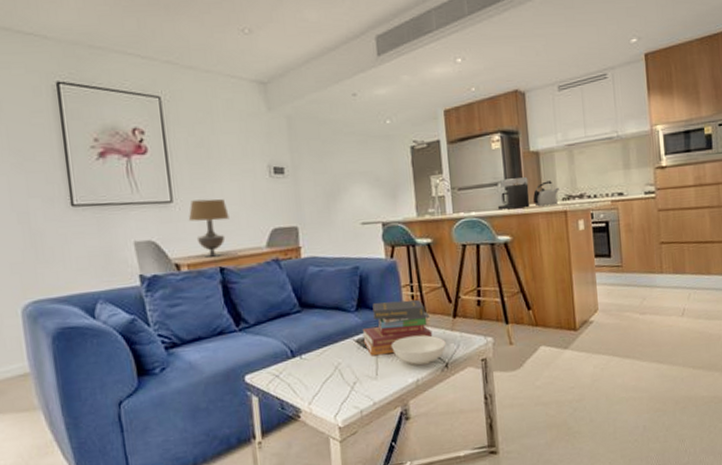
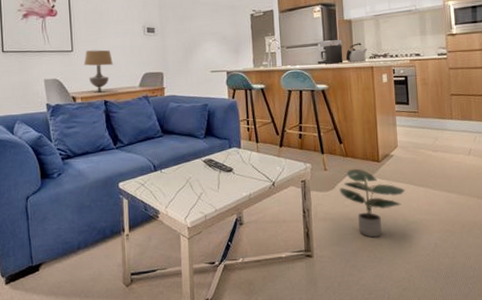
books: present [362,299,433,356] -> none [208,131,263,174]
bowl: present [390,335,446,366] -> none [230,159,273,183]
potted plant: none [528,340,608,425] -> present [339,168,405,238]

